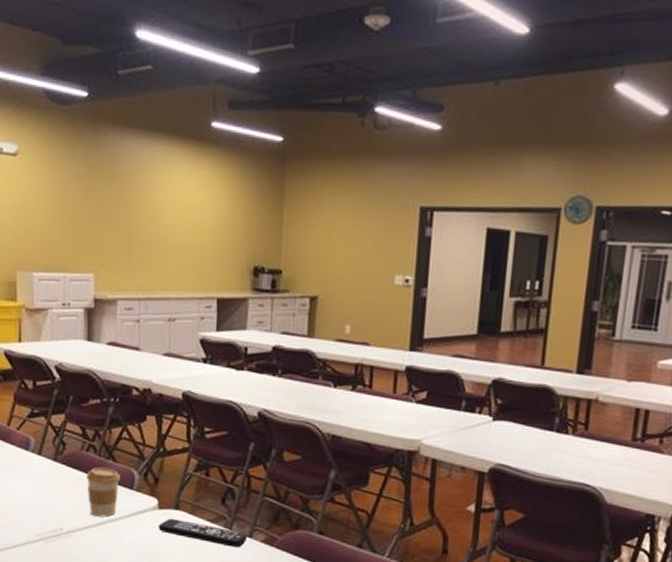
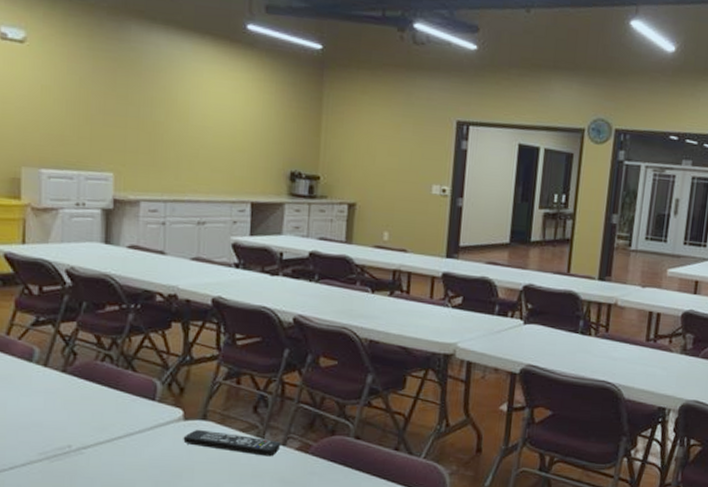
coffee cup: present [87,467,120,517] -> none [101,377,140,431]

